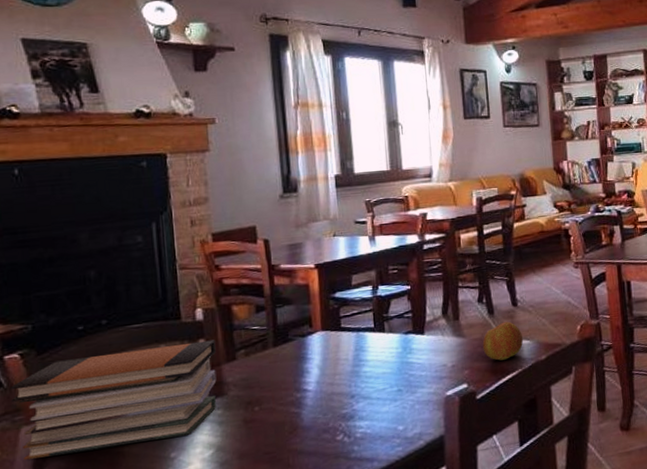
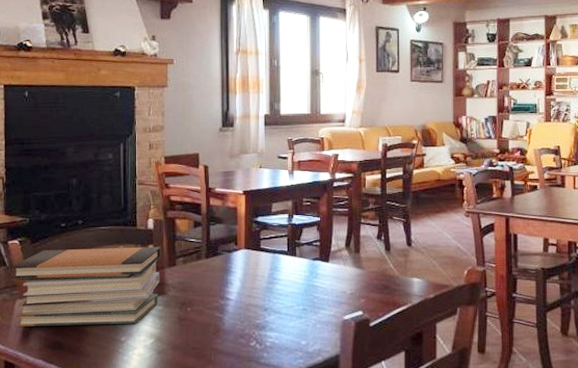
apple: present [482,321,523,361] -> none [378,259,414,294]

